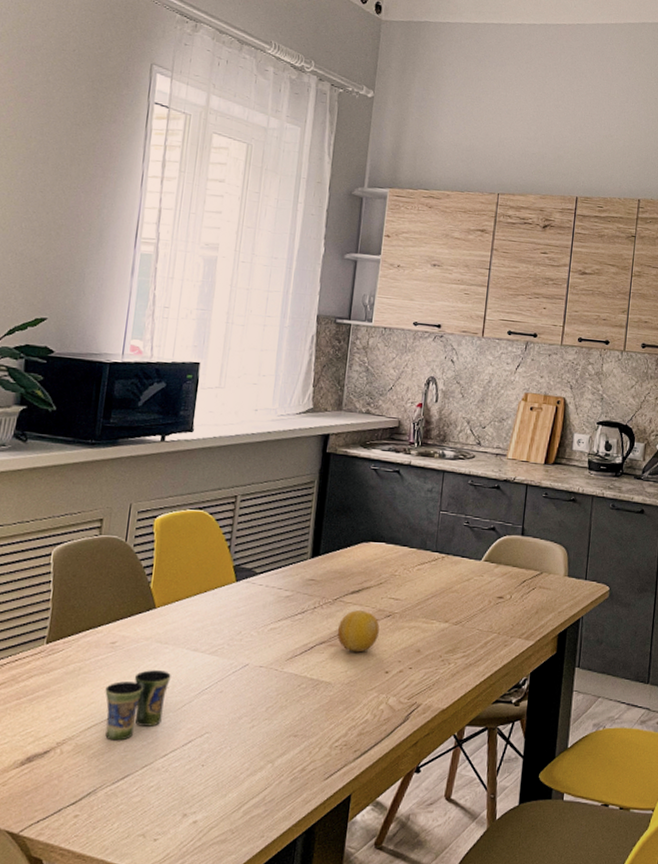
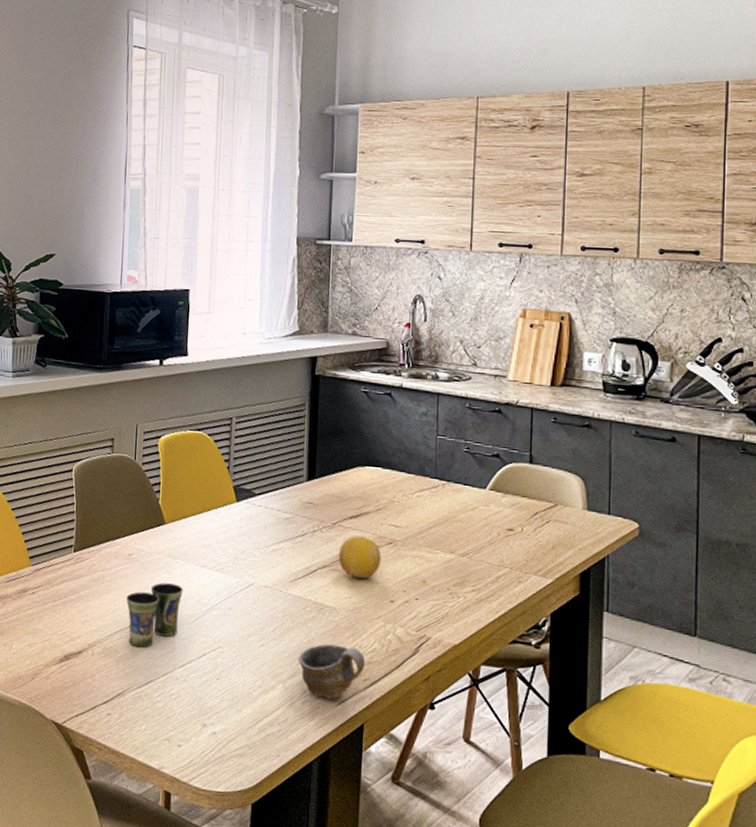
cup: none [289,719,358,774] -> present [298,644,366,700]

